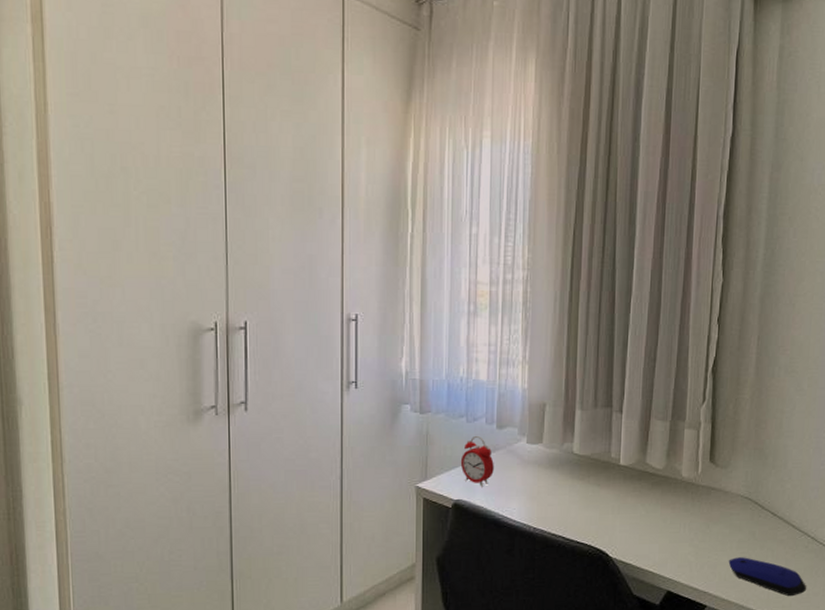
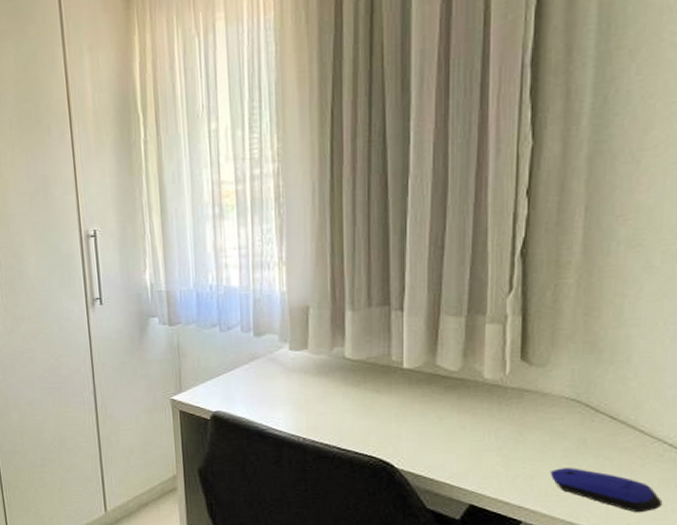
alarm clock: present [460,435,494,487] -> none [216,344,254,398]

